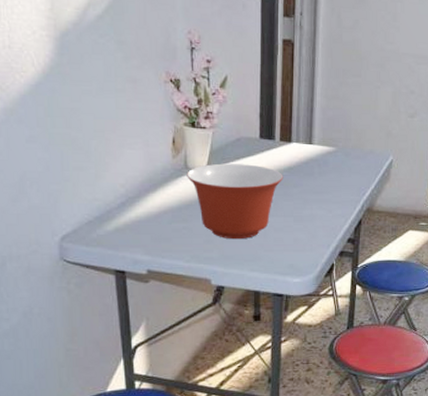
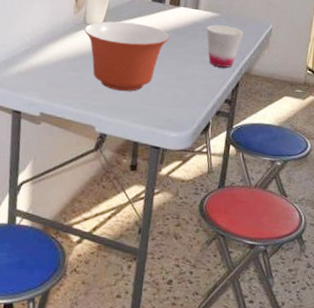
cup: none [323,160,363,205] -> present [206,24,244,68]

